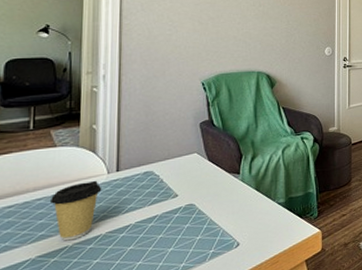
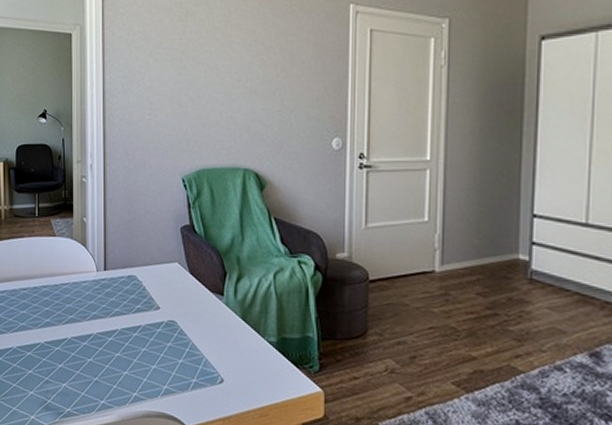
coffee cup: present [51,180,102,241] -> none [53,276,93,334]

